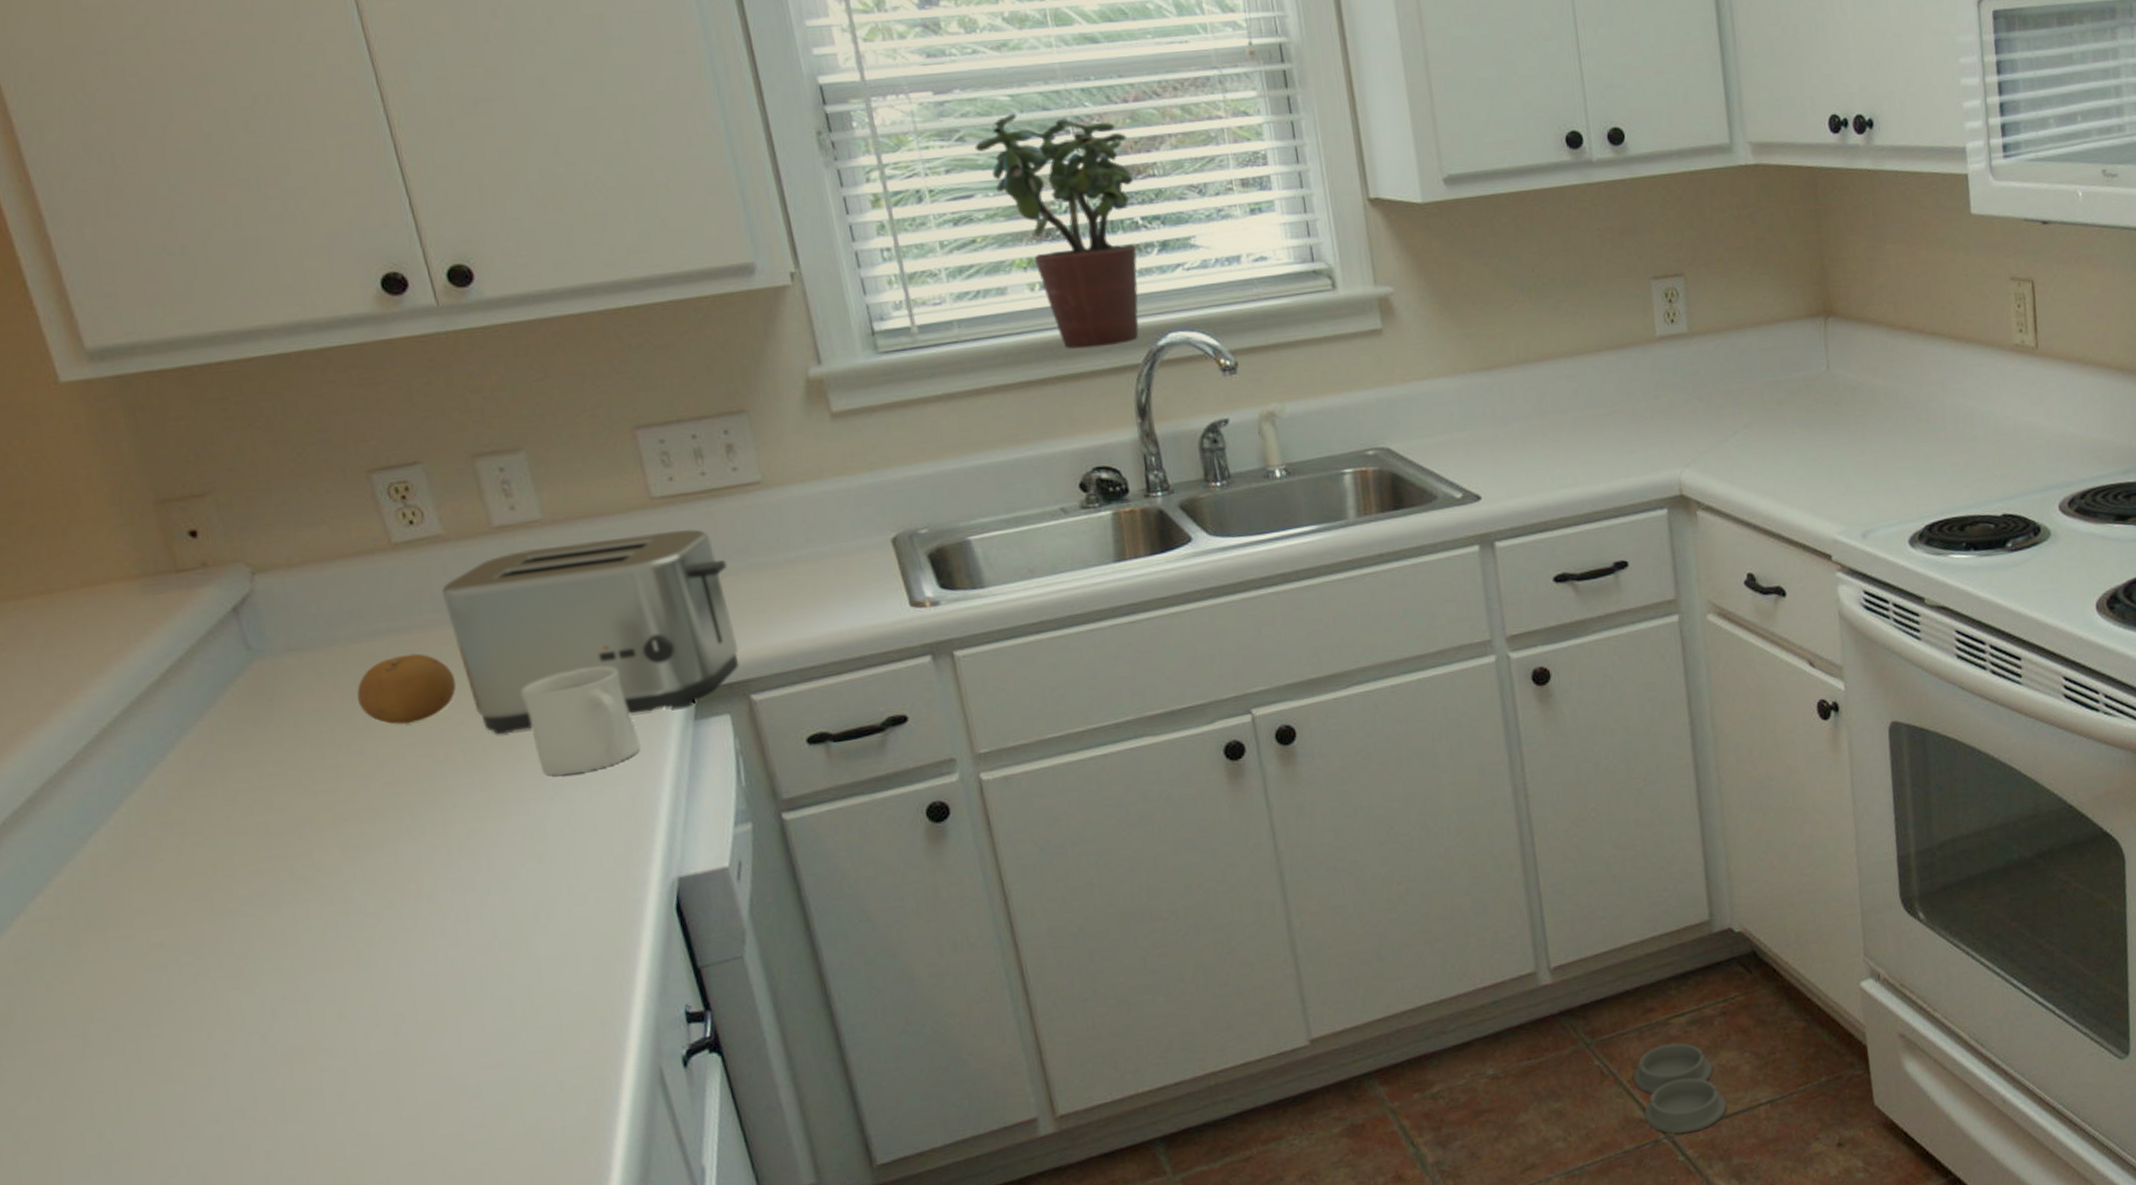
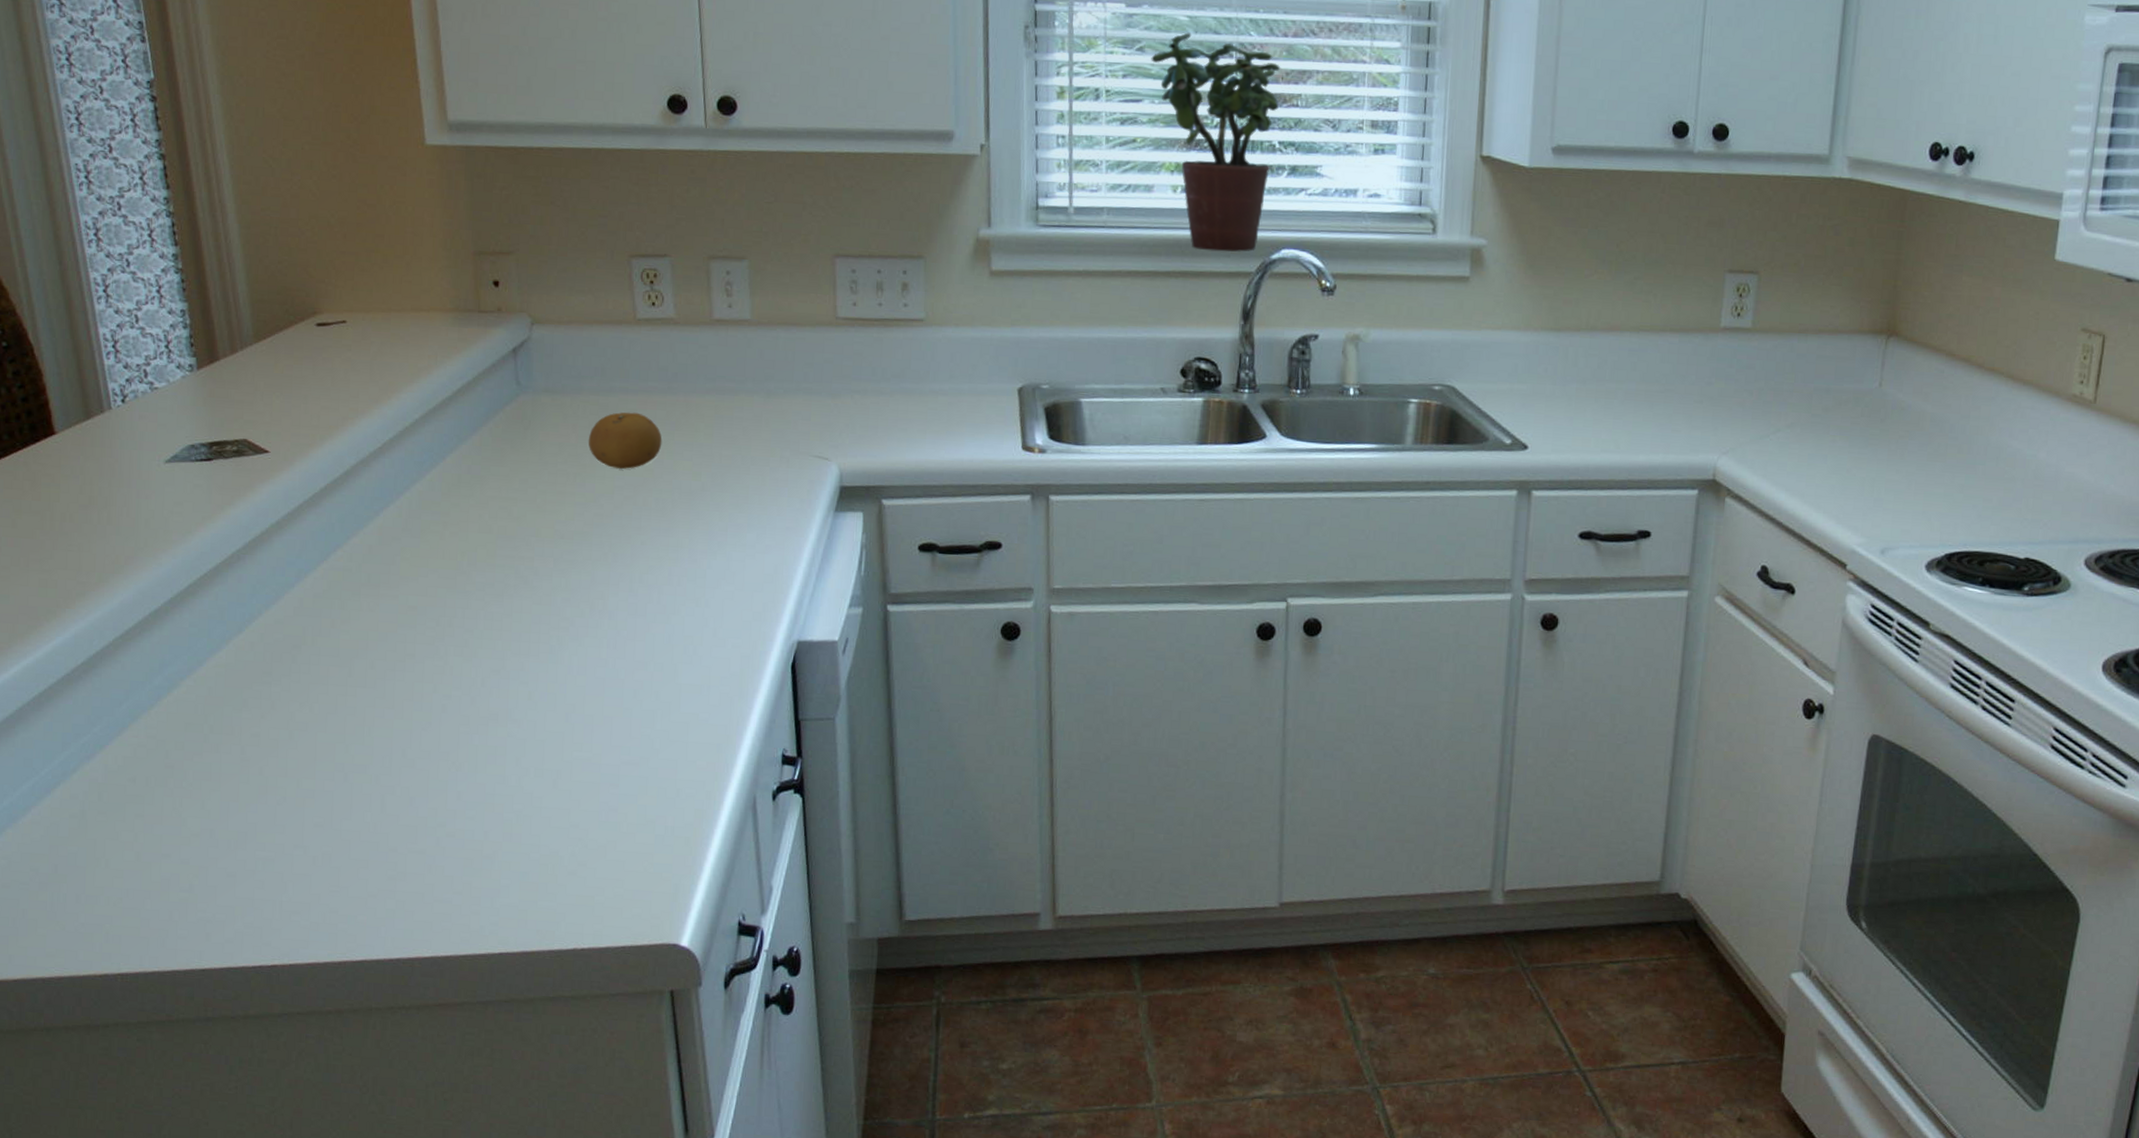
toaster: present [441,528,740,734] -> none [664,342,884,498]
mug: present [521,666,641,776] -> none [708,450,790,537]
pet bowl: present [1633,1043,1727,1134] -> none [1559,985,1641,1073]

